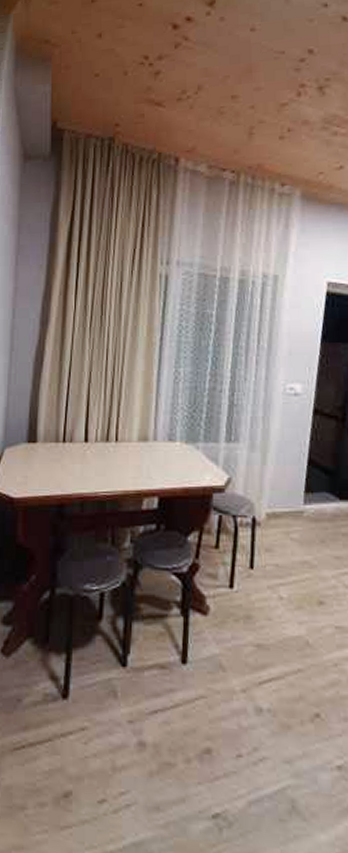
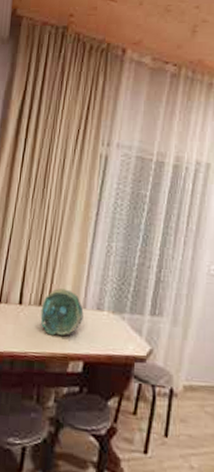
decorative bowl: none [109,422,155,472] -> present [40,288,84,336]

